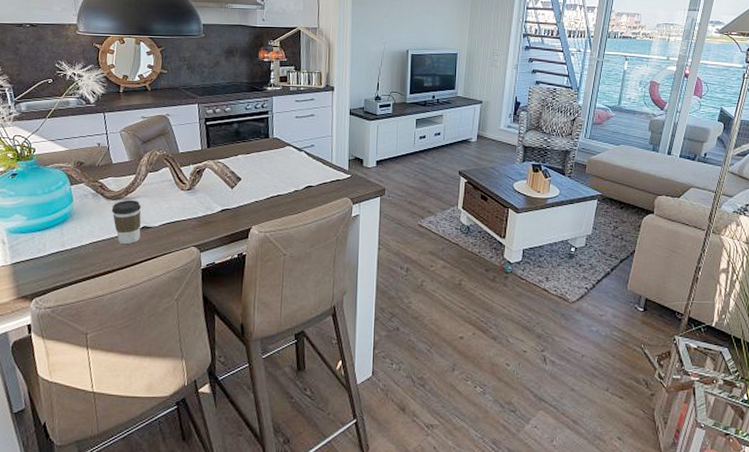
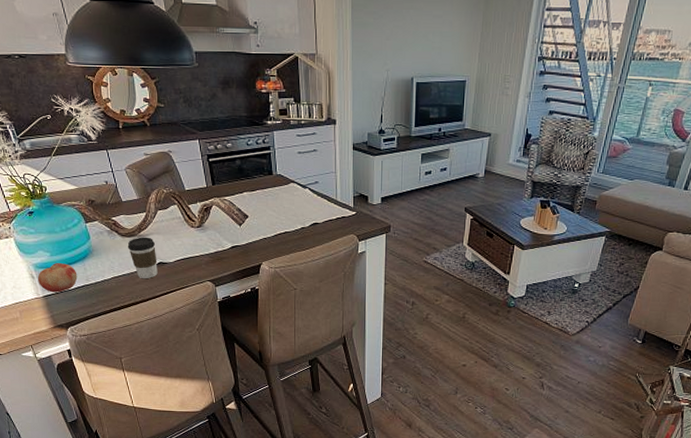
fruit: none [8,227,53,260] -> present [37,263,78,293]

